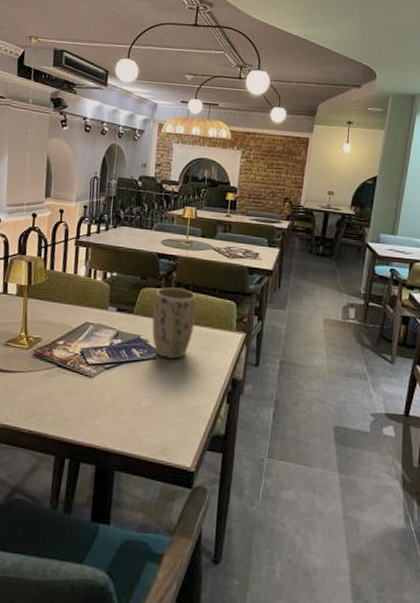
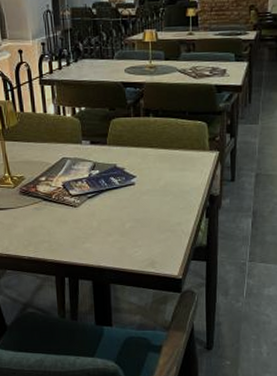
plant pot: present [152,287,197,359] -> none [125,114,168,183]

